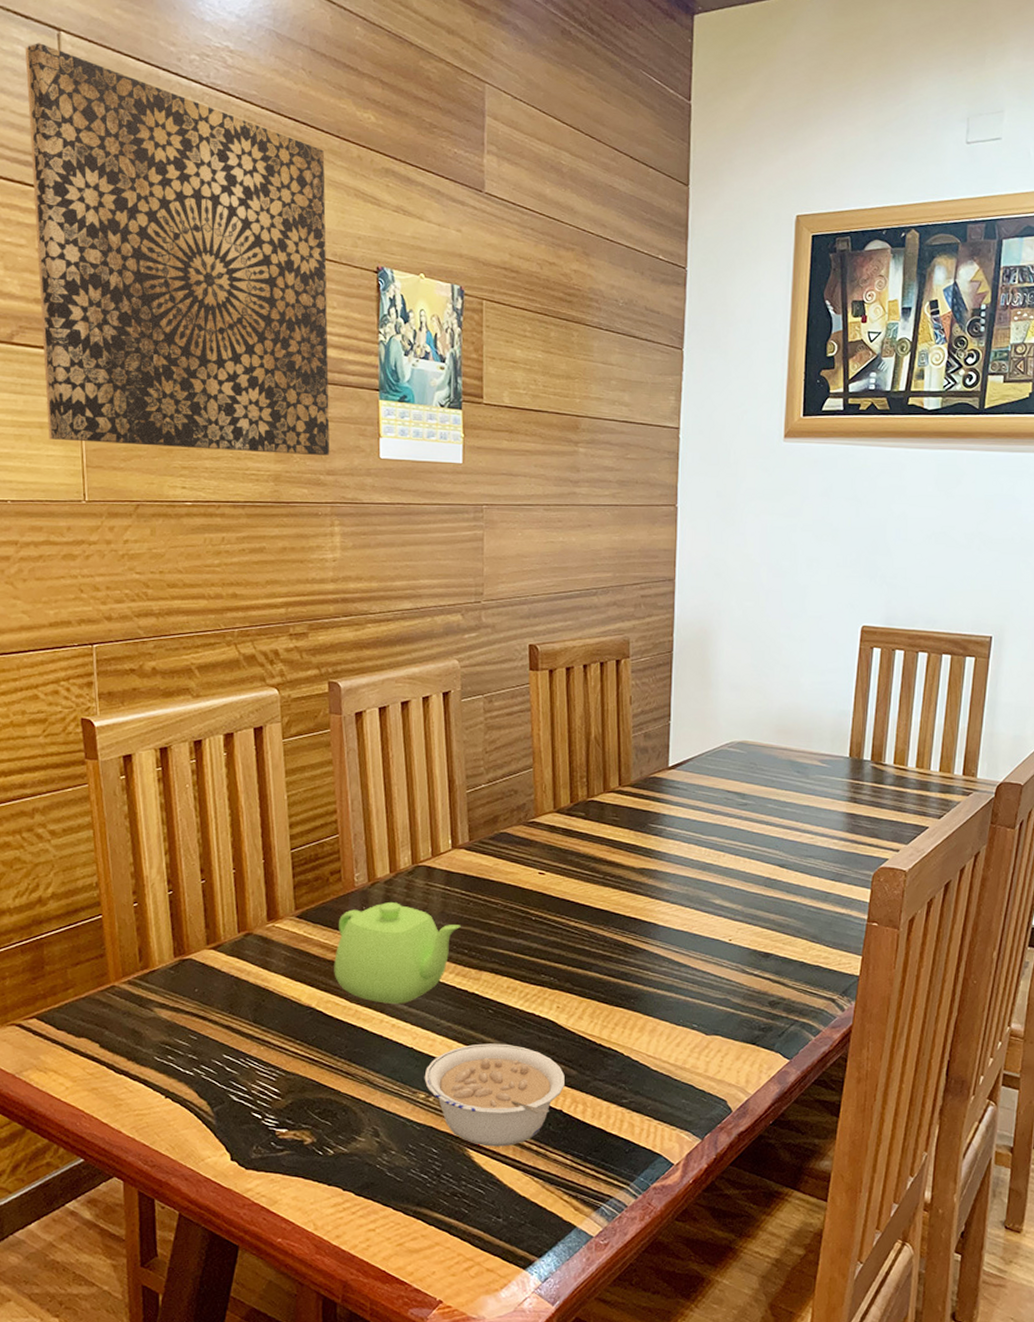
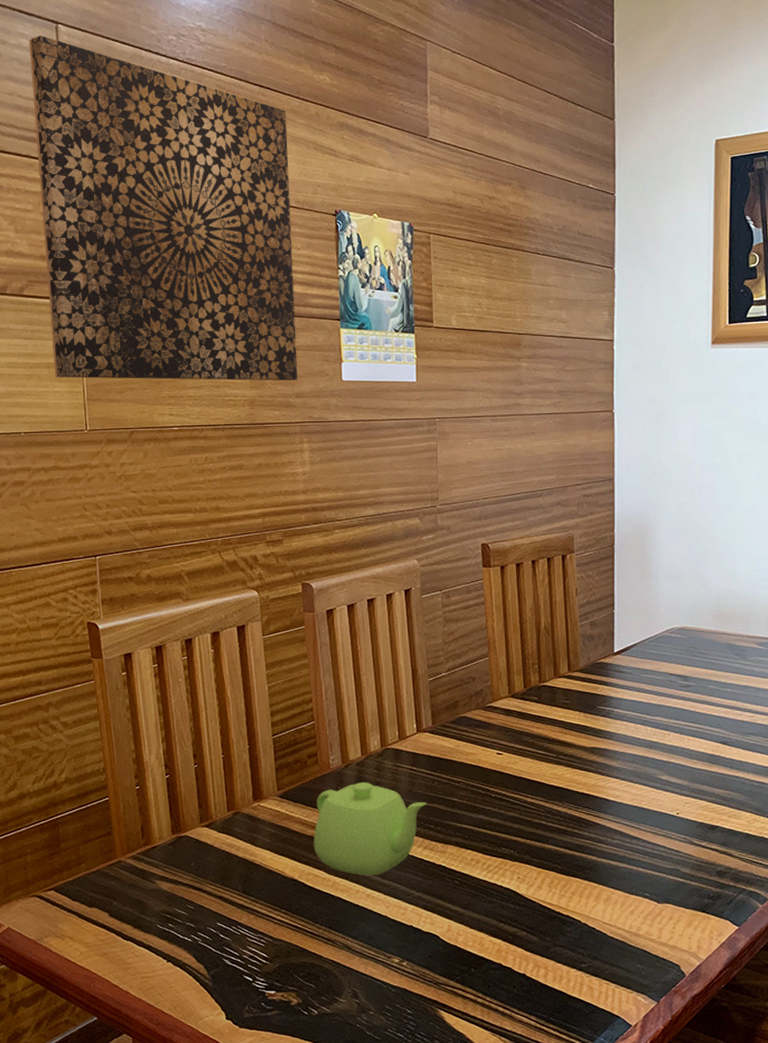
legume: present [424,1043,565,1147] -> none [397,912,527,1008]

